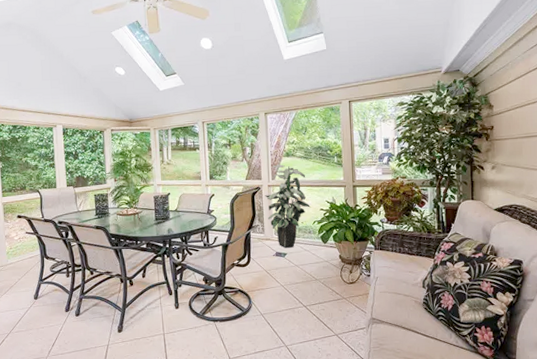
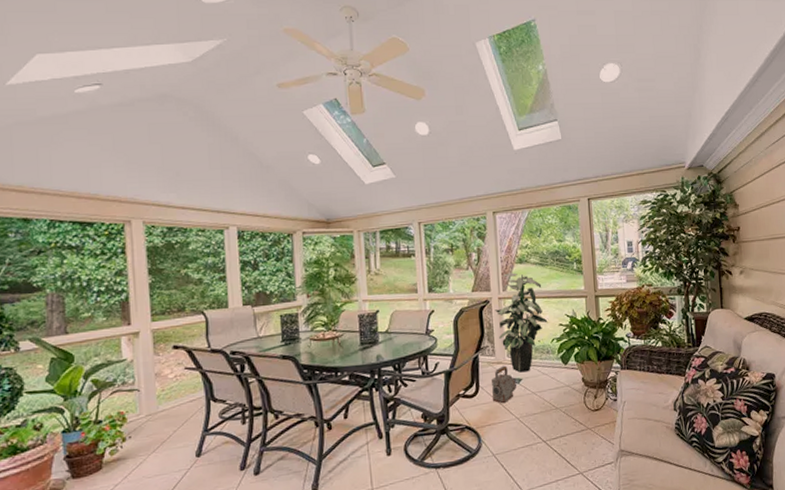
lantern: none [260,241,283,273] -> present [491,365,517,404]

